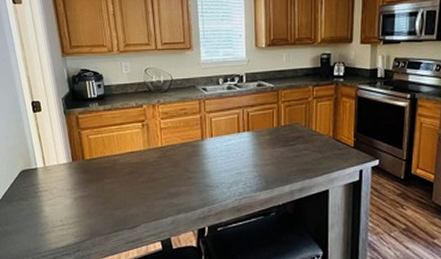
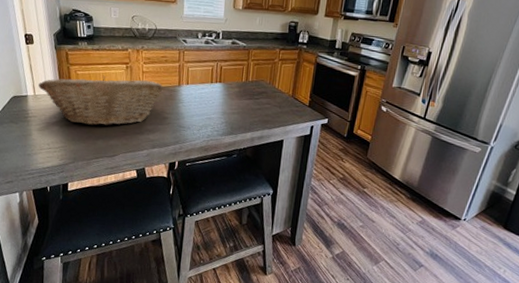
fruit basket: none [48,137,184,194] -> present [38,75,163,126]

